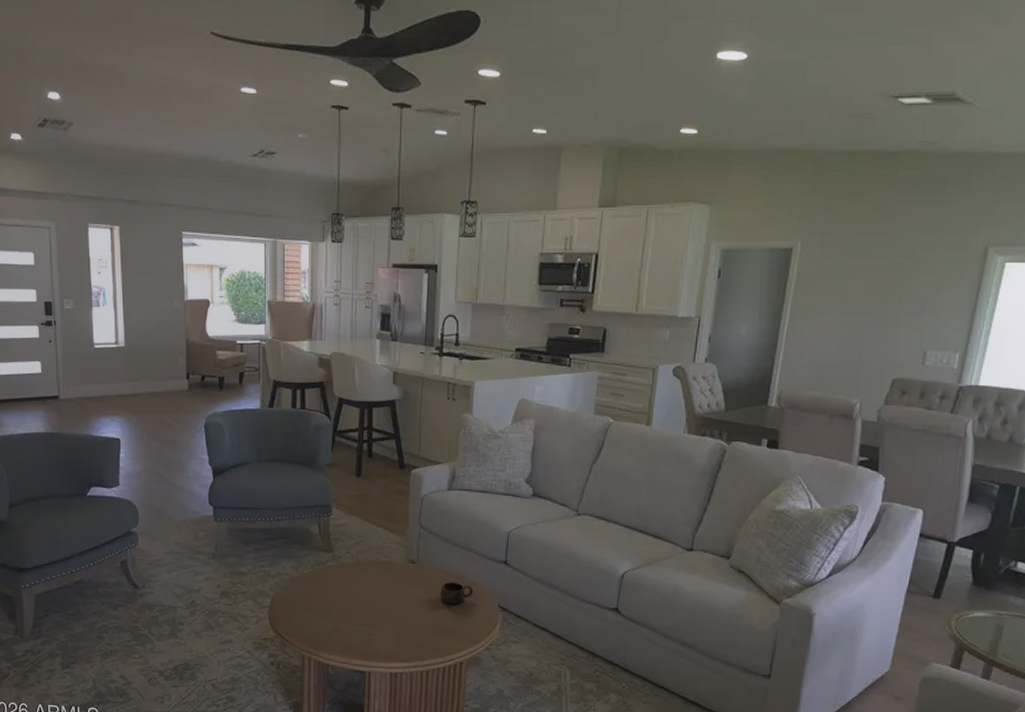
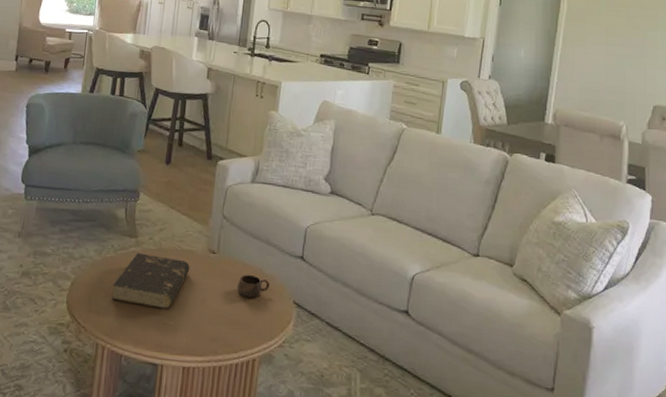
book: none [313,567,390,620] -> present [111,252,190,309]

